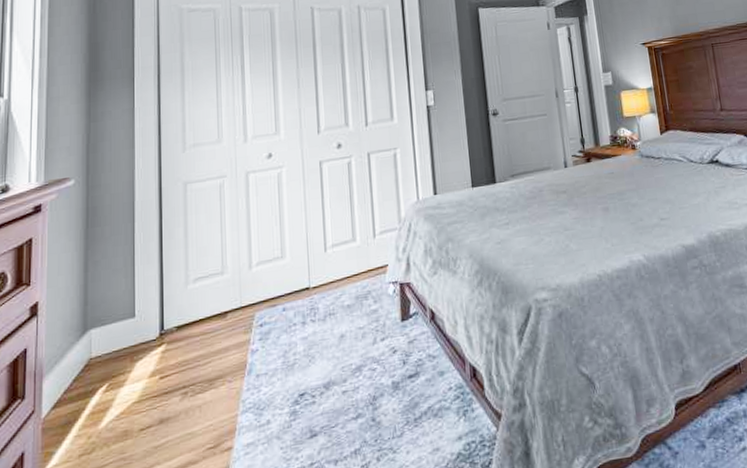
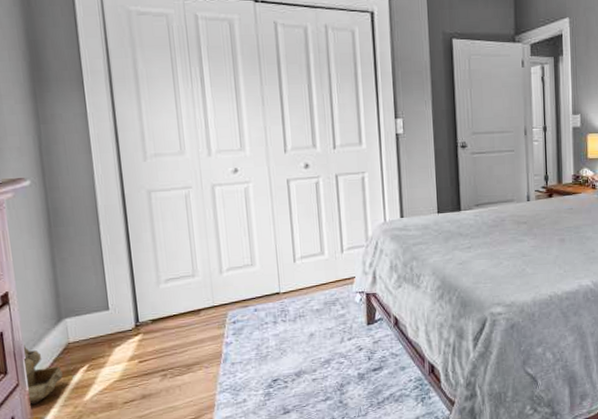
wall caddy: none [42,362,80,437] -> present [21,344,63,406]

